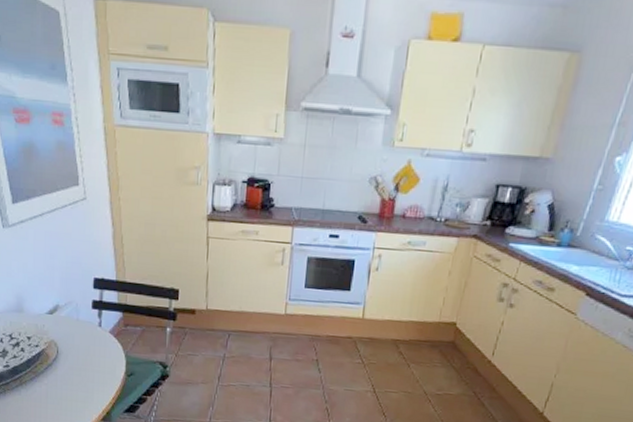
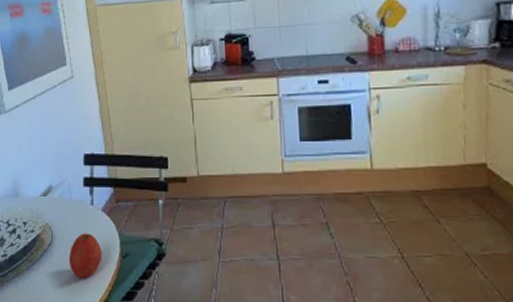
apple: none [73,351,108,392] -> present [68,233,103,279]

